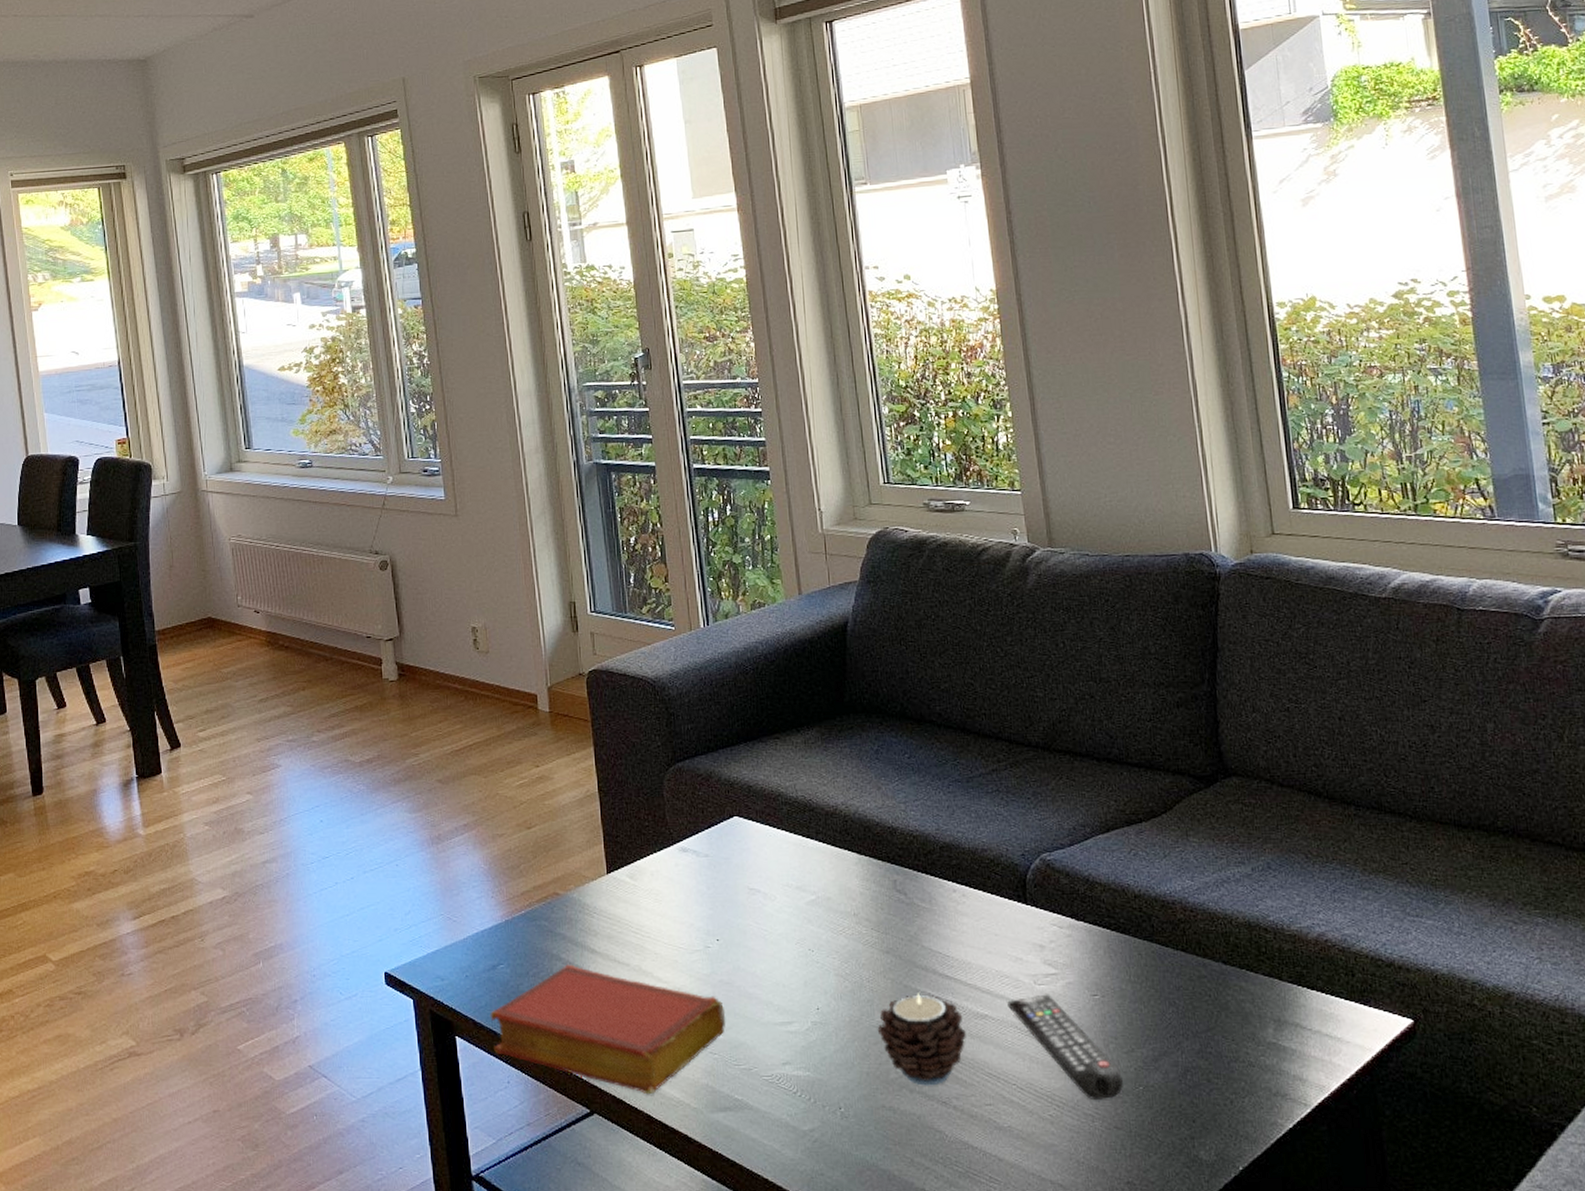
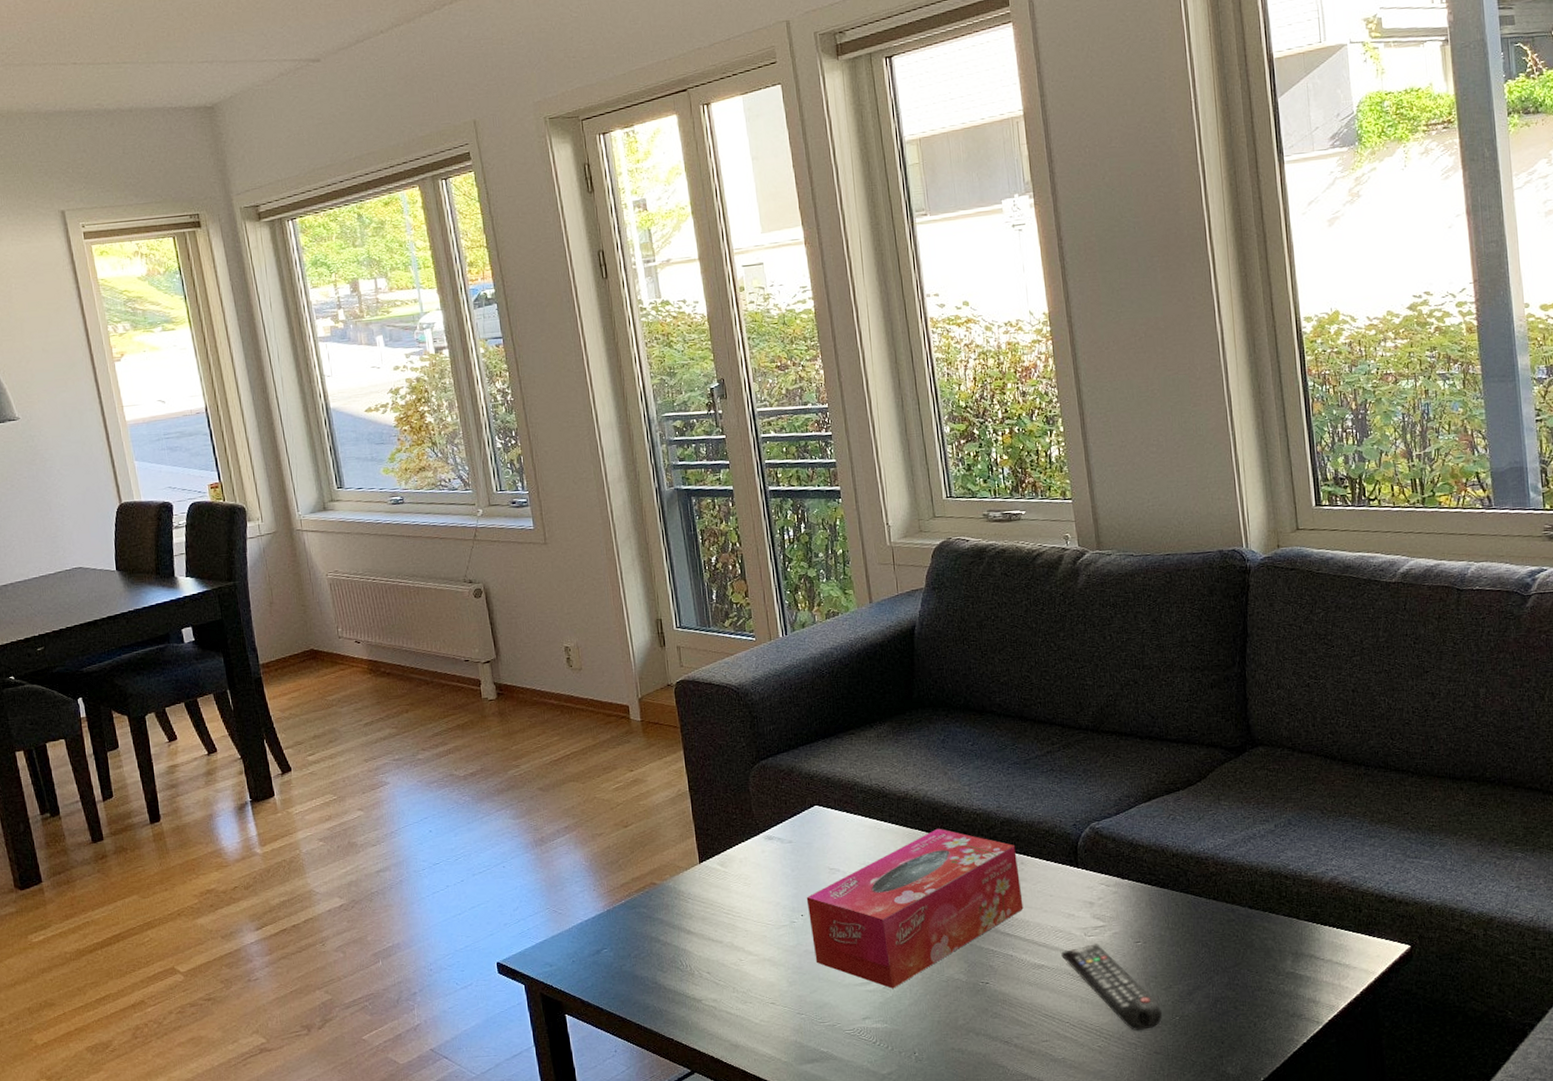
book: present [490,964,726,1095] -> none [596,945,812,1054]
tissue box: none [722,849,965,1031] -> present [806,828,1024,989]
candle: present [877,993,966,1086] -> none [946,950,1025,1029]

